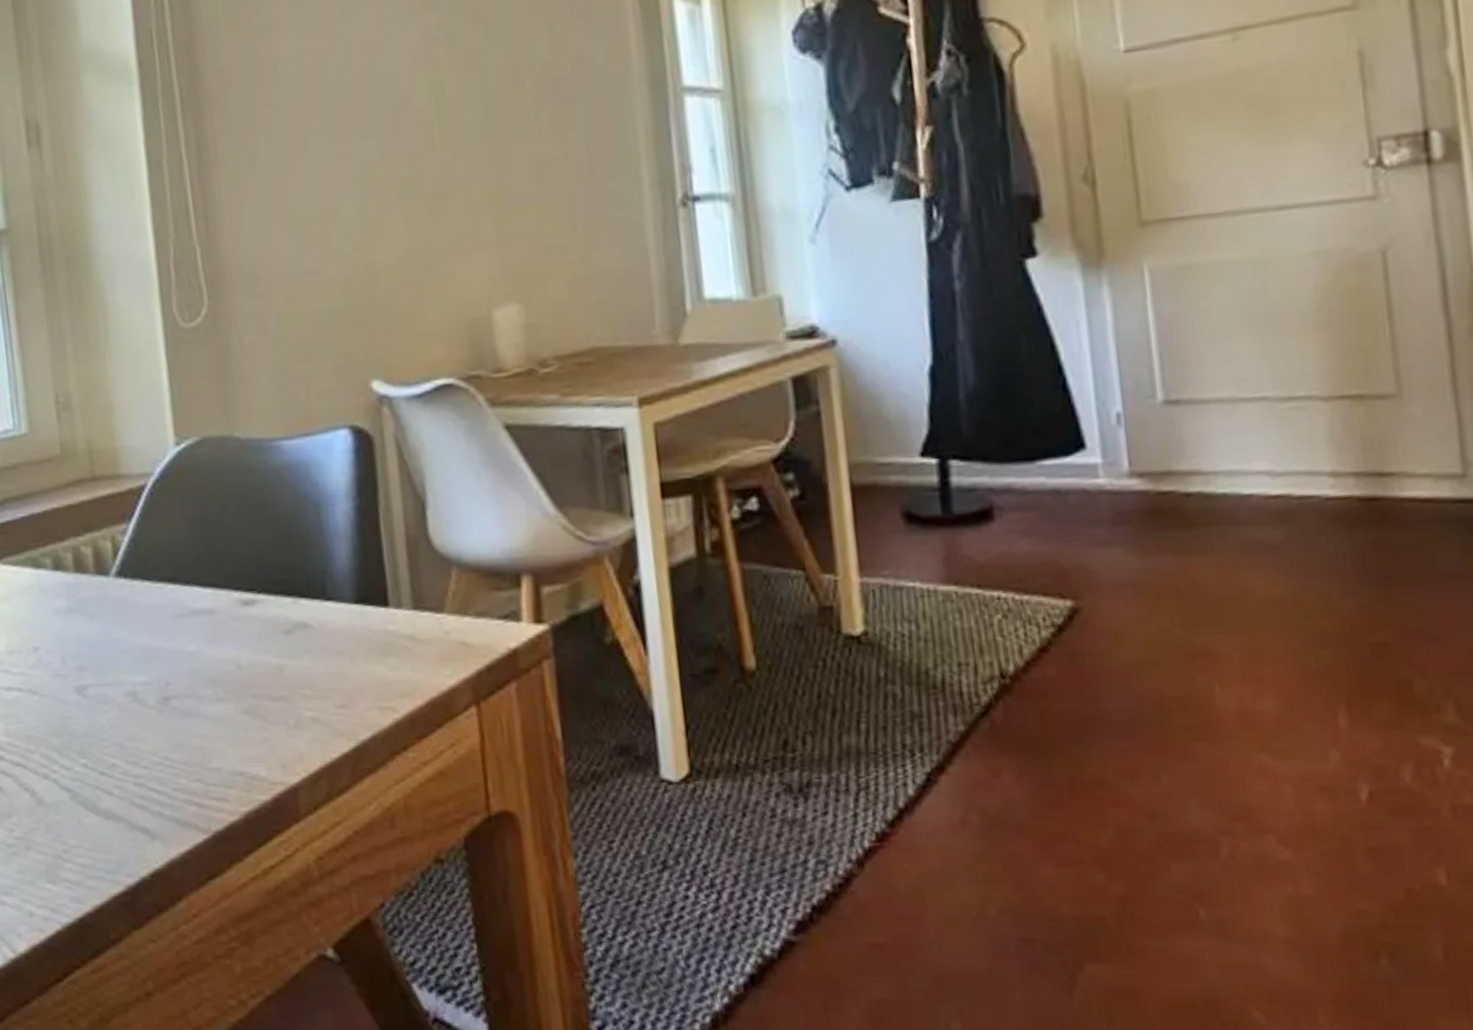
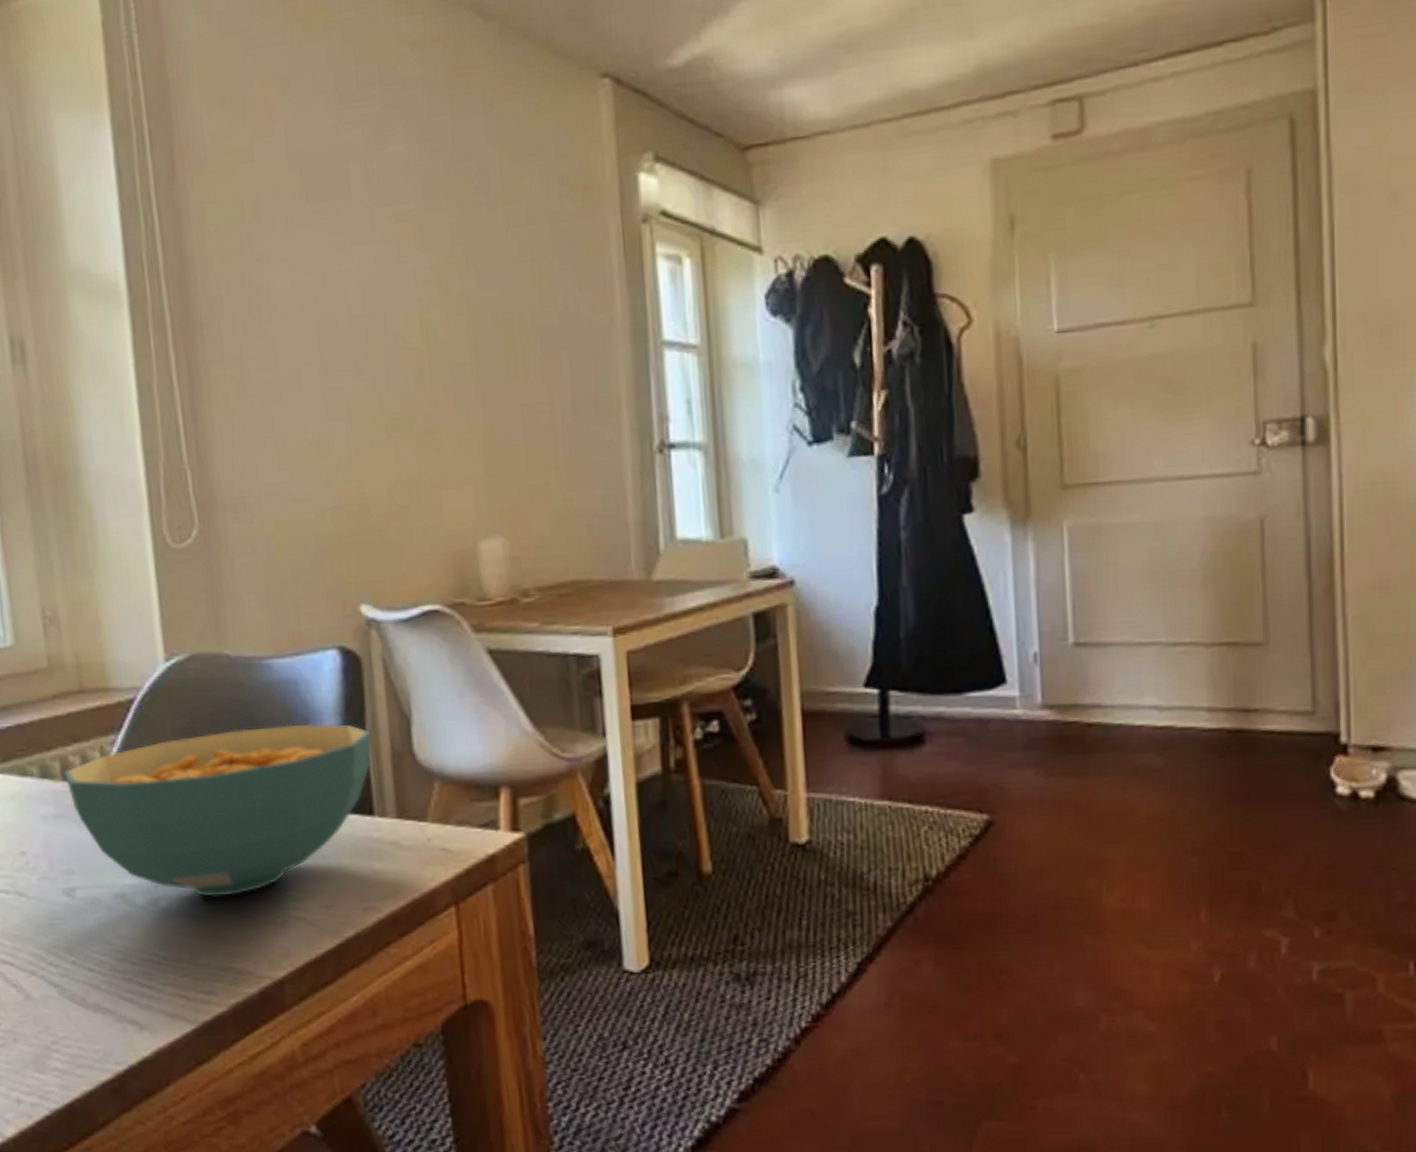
cereal bowl: none [76,508,386,696] -> present [64,723,372,897]

